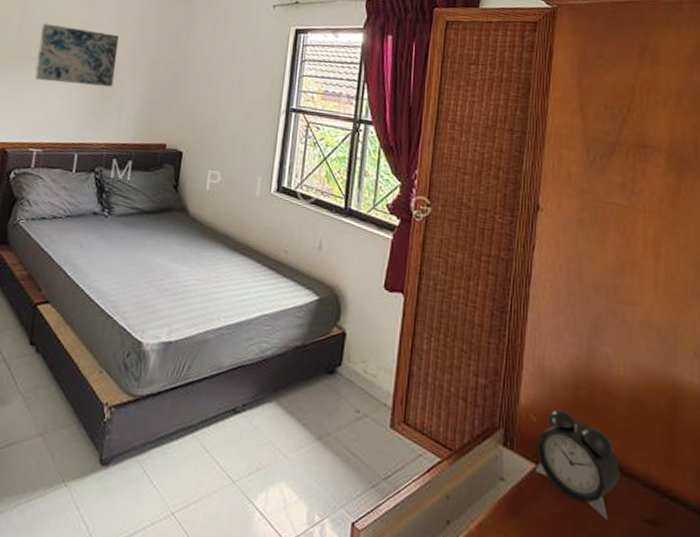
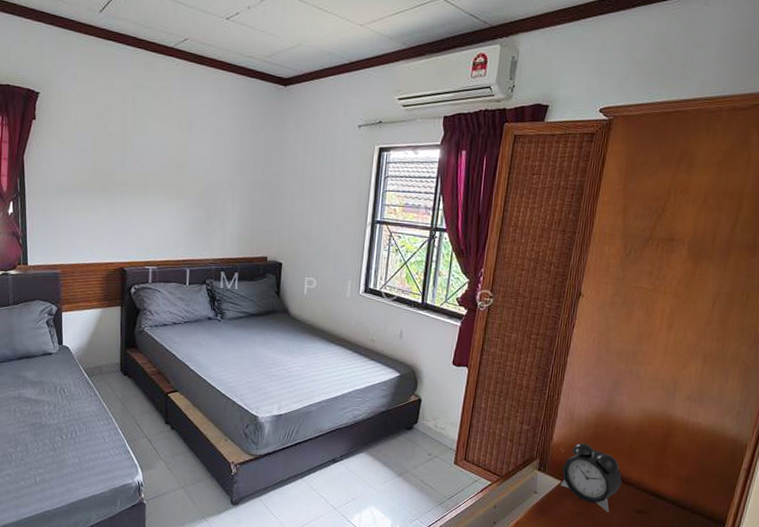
wall art: present [34,23,119,87] -> none [142,150,217,208]

